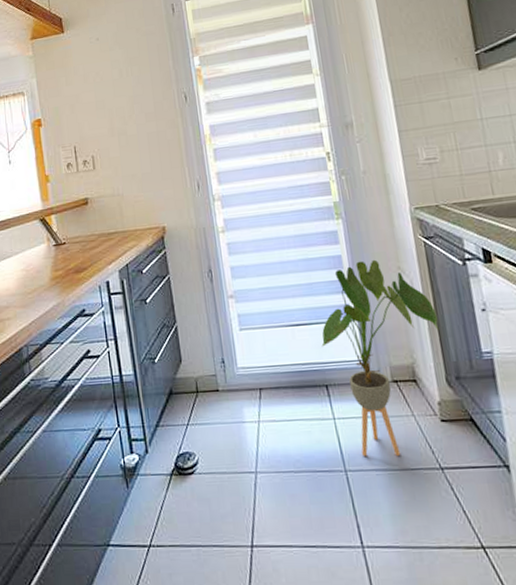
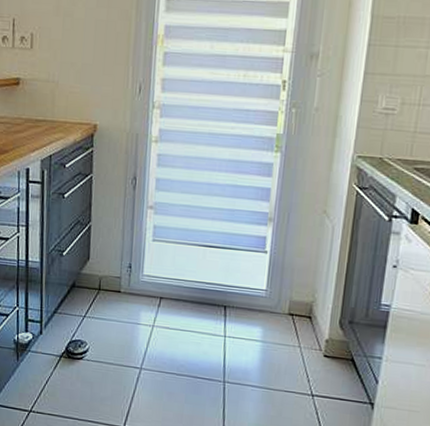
house plant: present [321,259,439,456] -> none [229,197,349,378]

